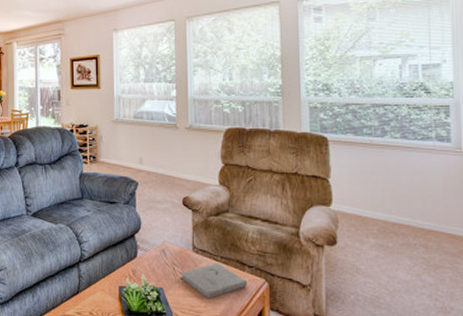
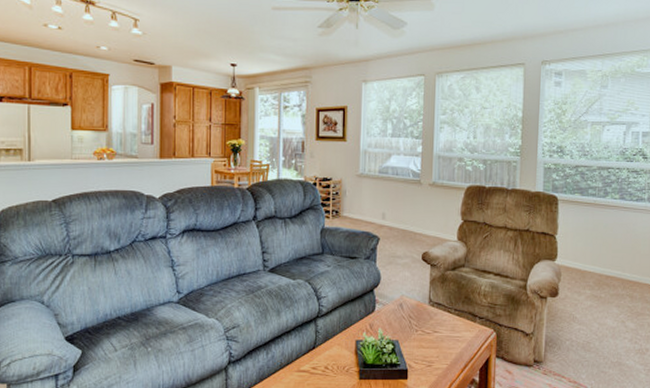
book: present [181,263,248,298] -> none [417,315,478,349]

